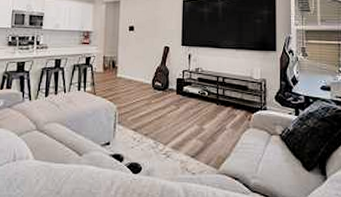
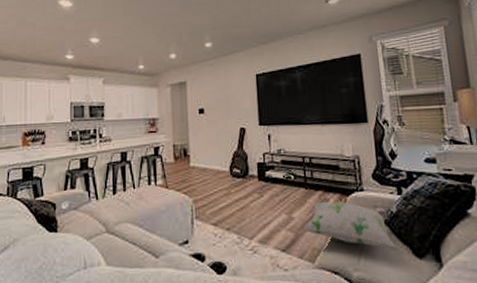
decorative pillow: none [212,117,290,160] -> present [303,202,397,248]

